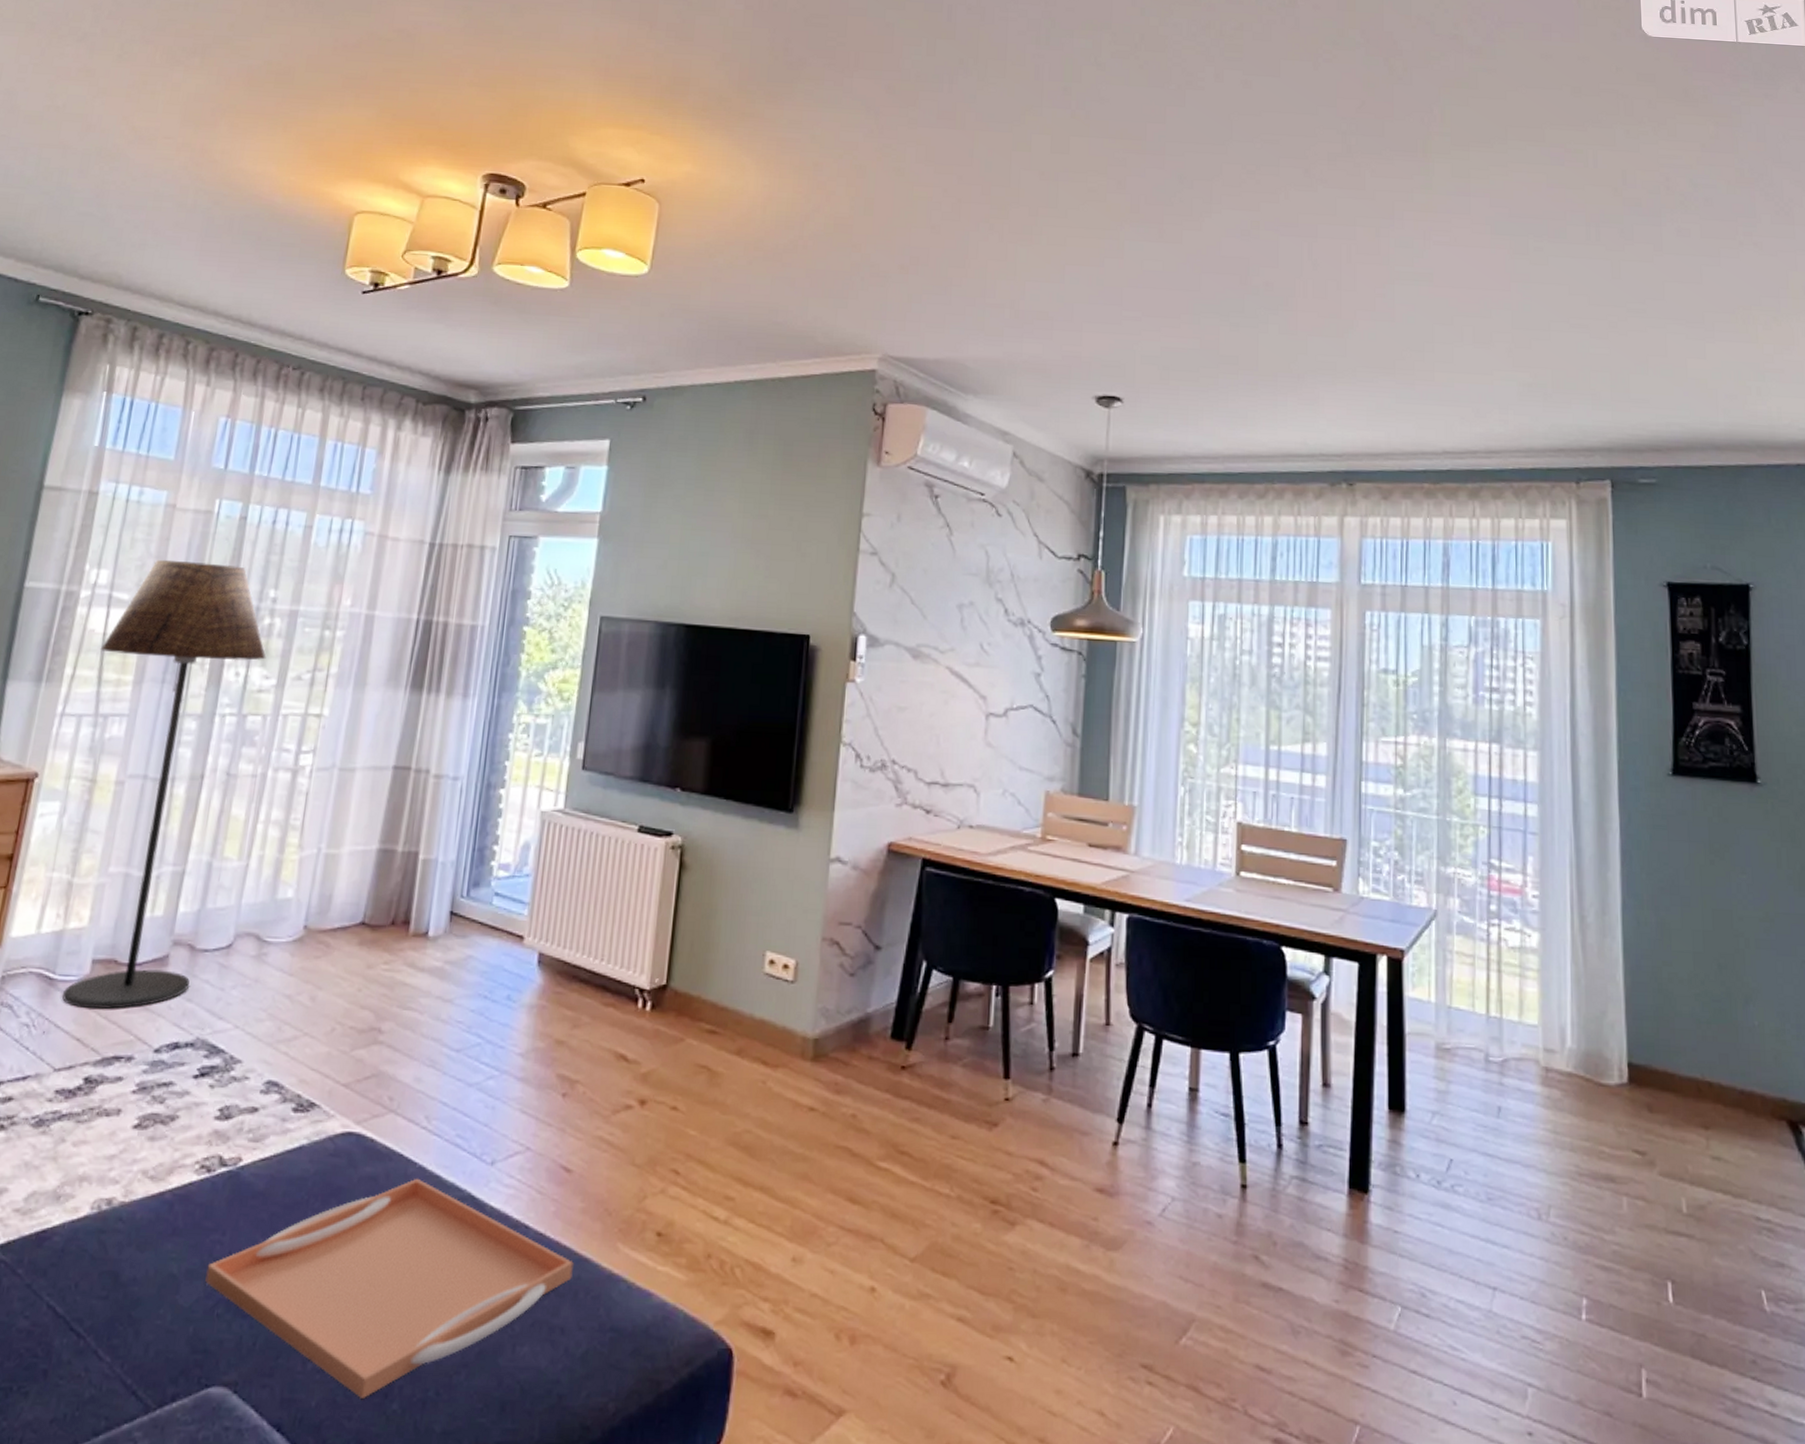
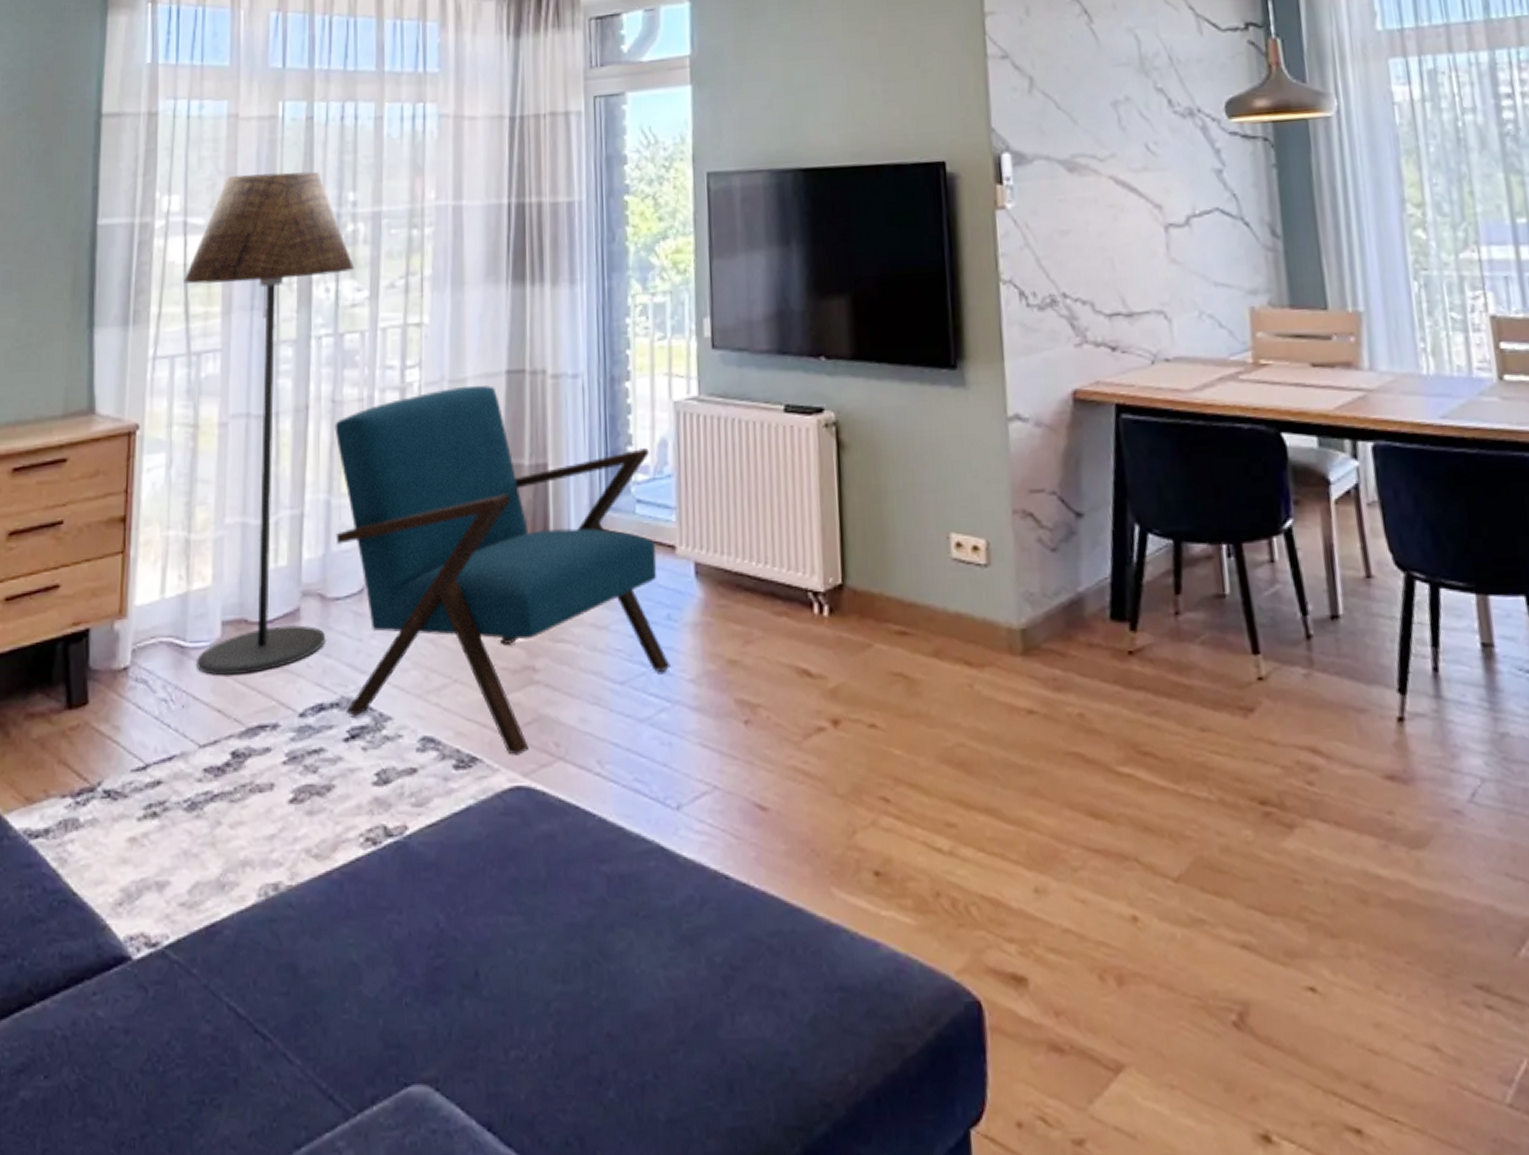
armchair: none [199,775,513,1105] -> present [334,384,671,755]
serving tray: present [205,1178,574,1398] -> none [388,831,786,1087]

